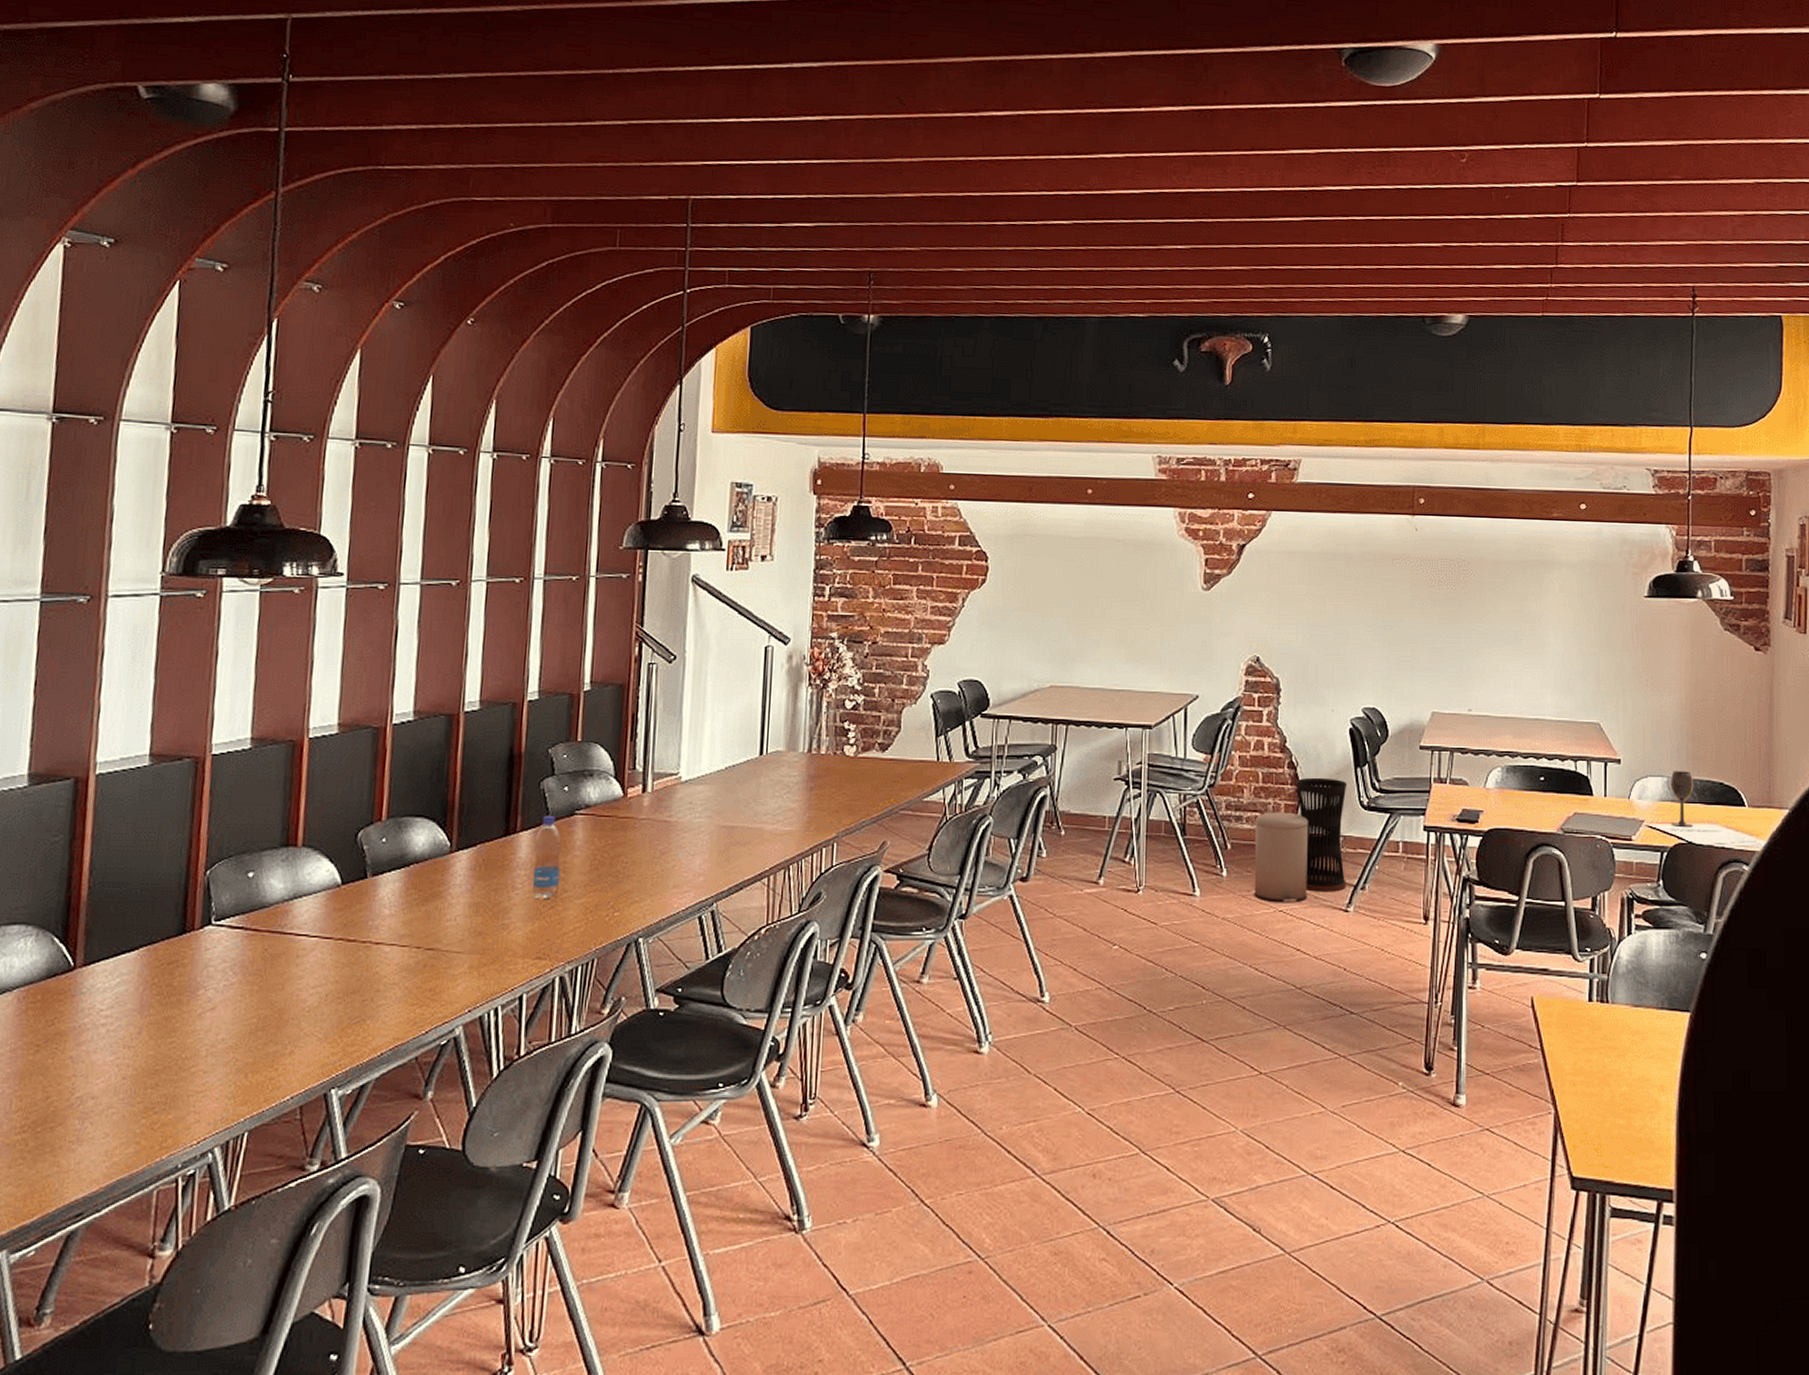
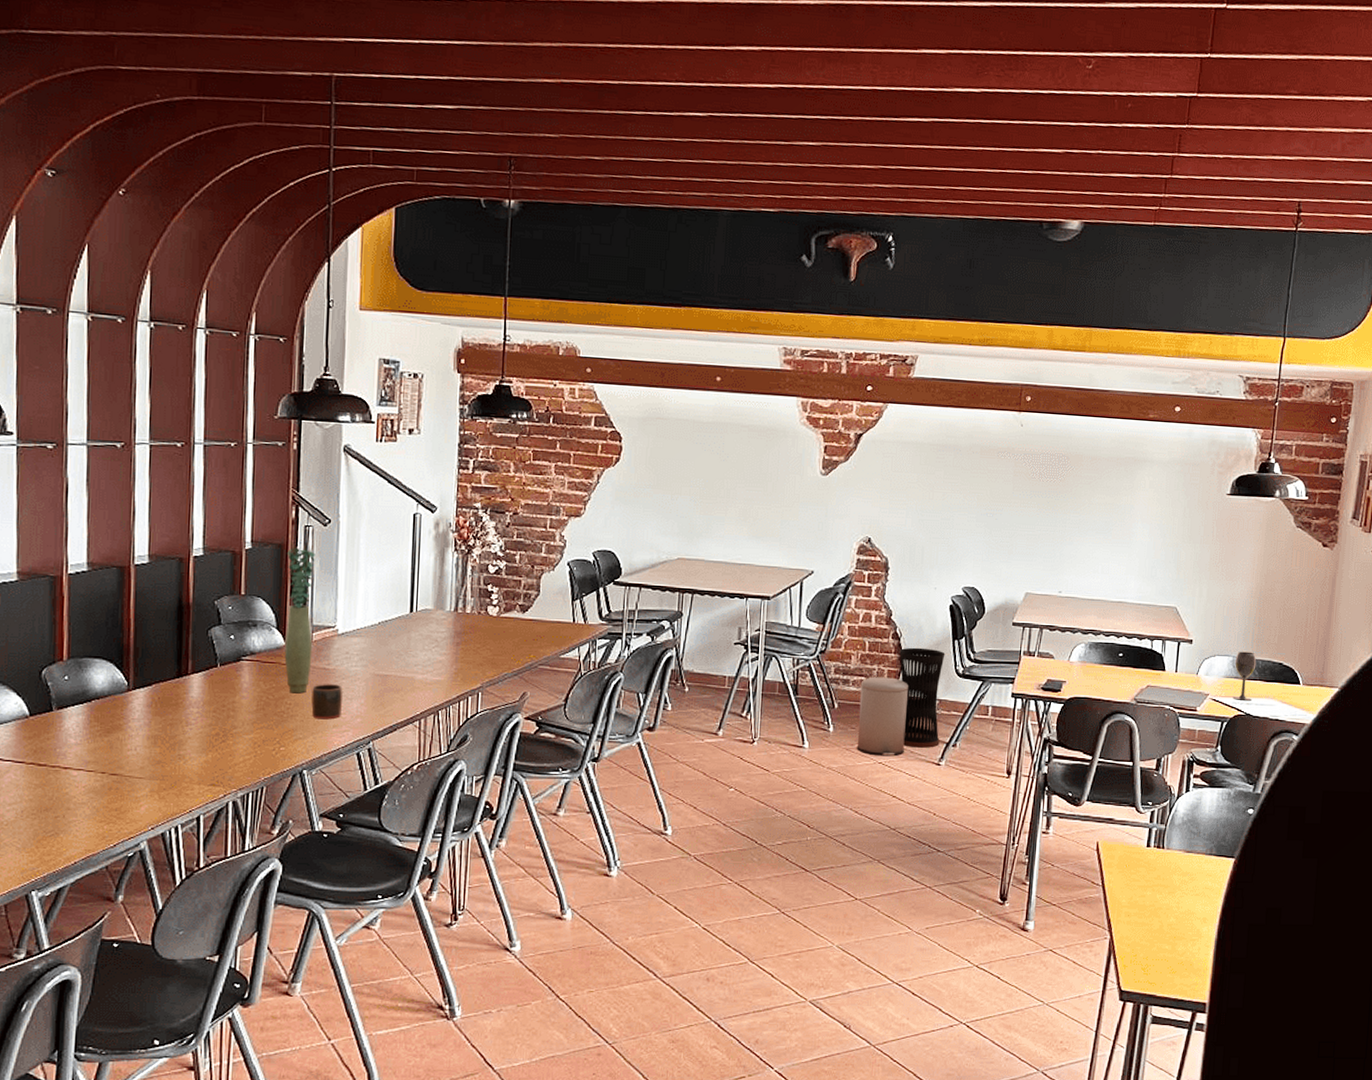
bottle: present [532,815,562,900] -> none [204,660,230,734]
vase: none [622,681,659,850] -> present [284,542,315,694]
mug: none [649,839,685,879] -> present [311,684,343,720]

